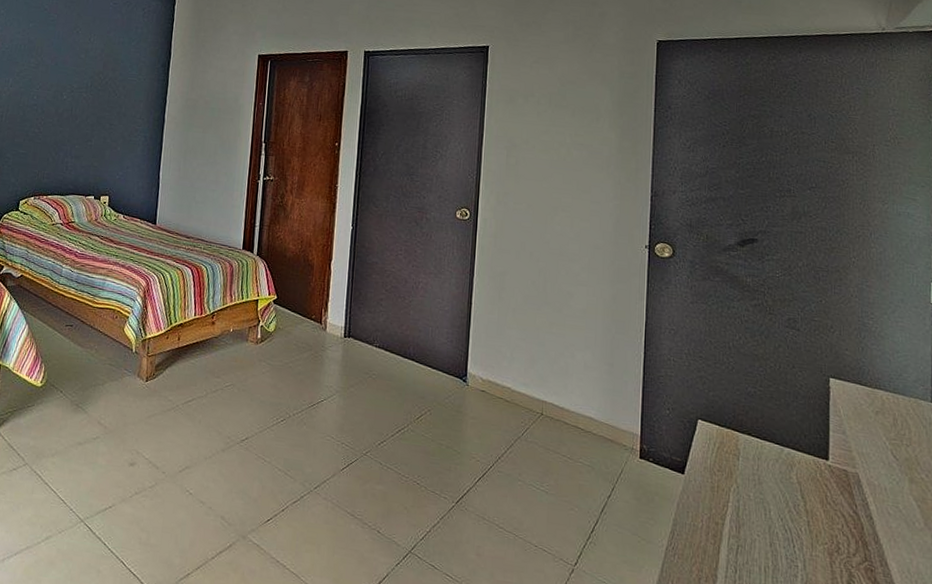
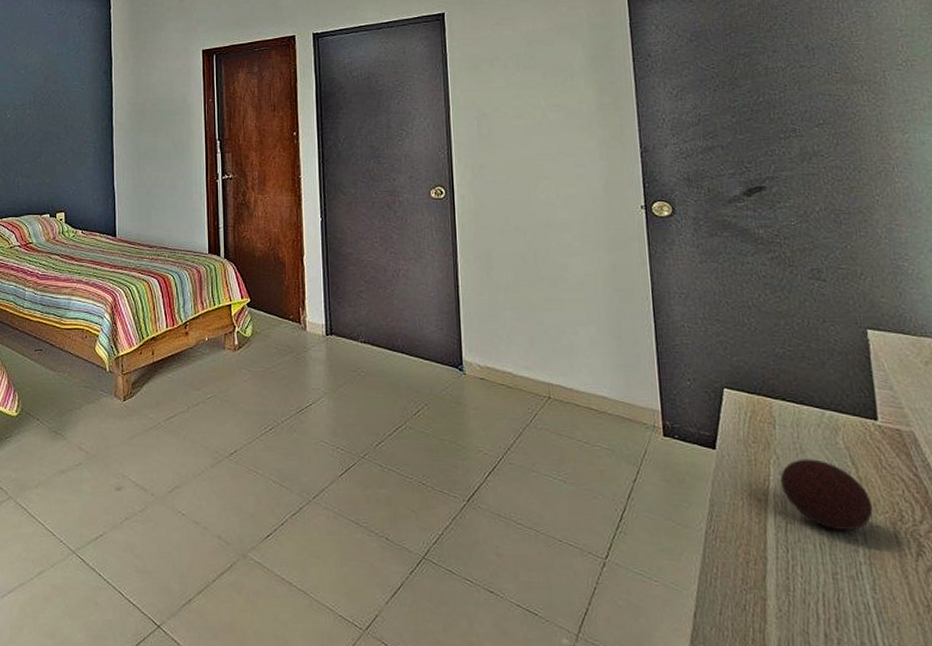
decorative ball: none [737,489,814,558] -> present [780,458,873,531]

